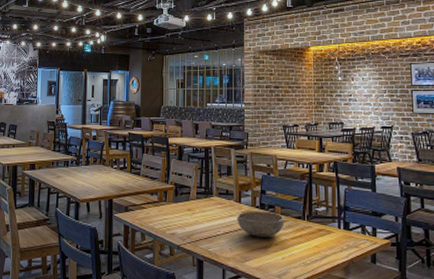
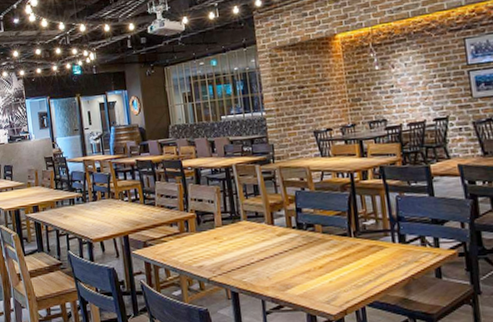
bowl: present [237,211,284,237] -> none [271,231,328,261]

